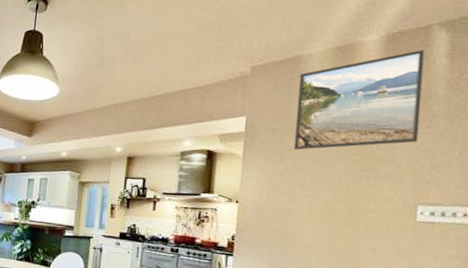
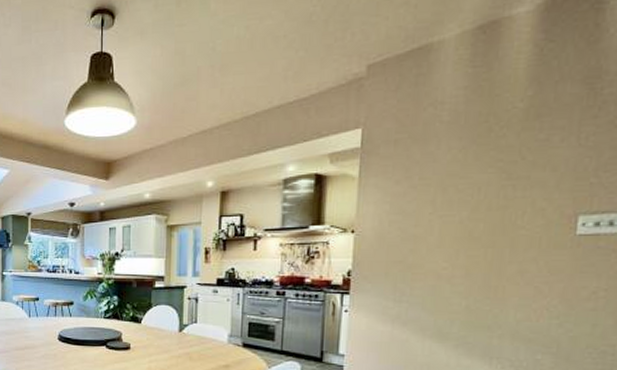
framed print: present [293,50,425,151] -> none [421,16,595,163]

